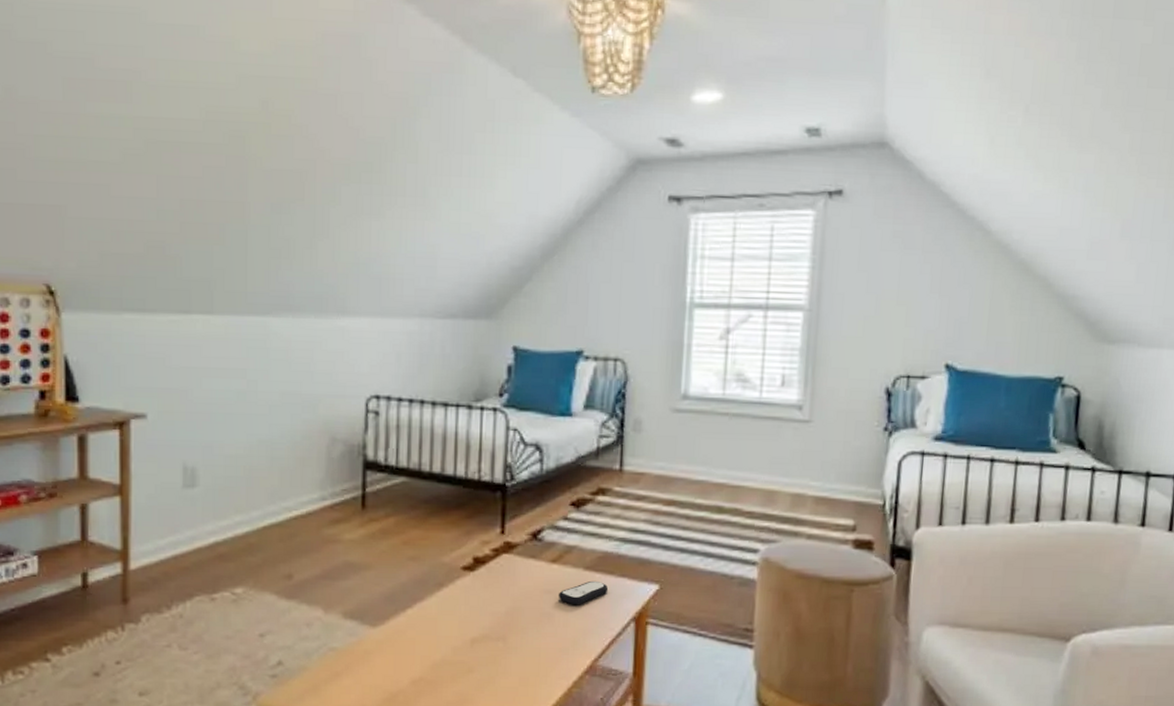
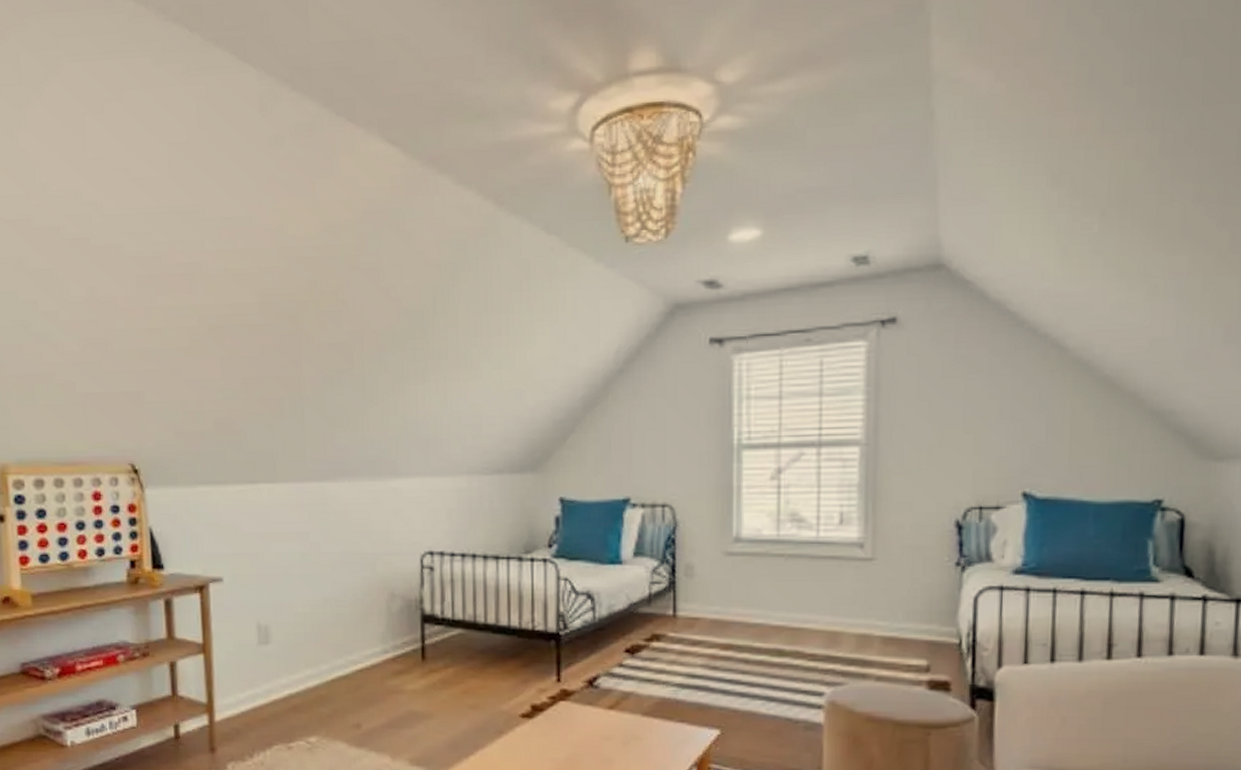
remote control: present [558,580,608,605] -> none [617,726,667,751]

